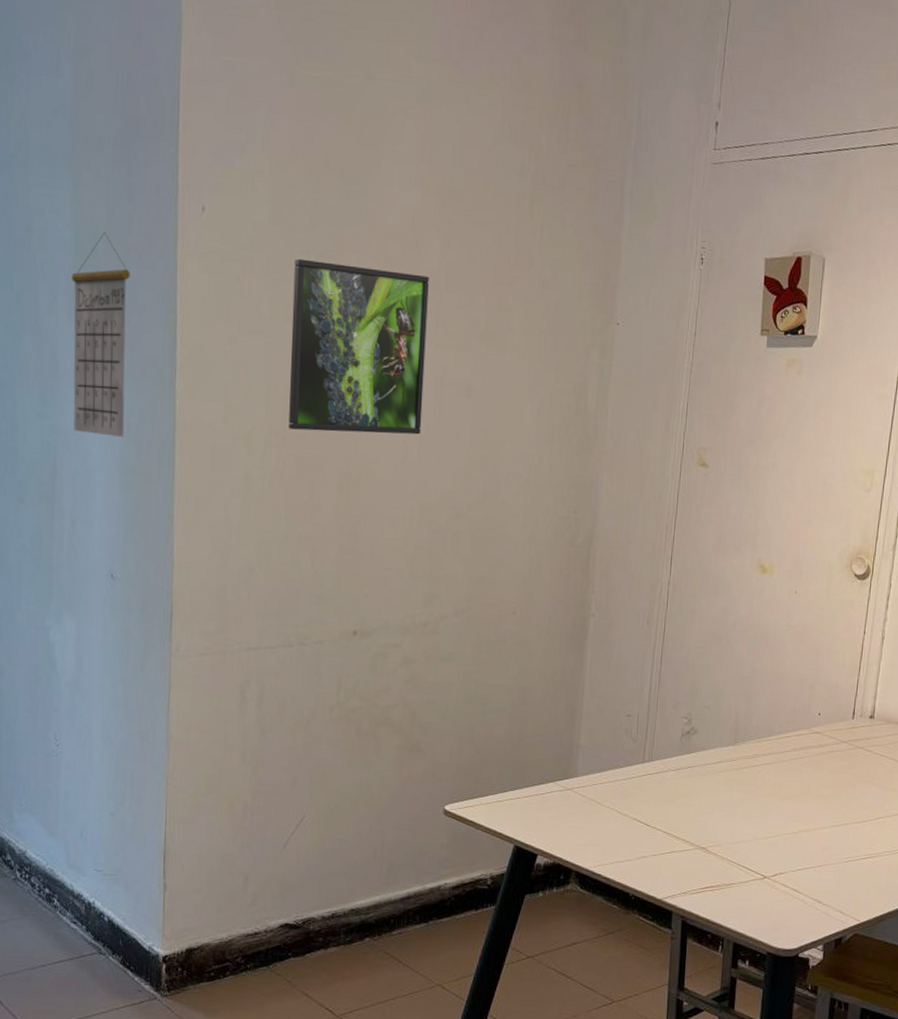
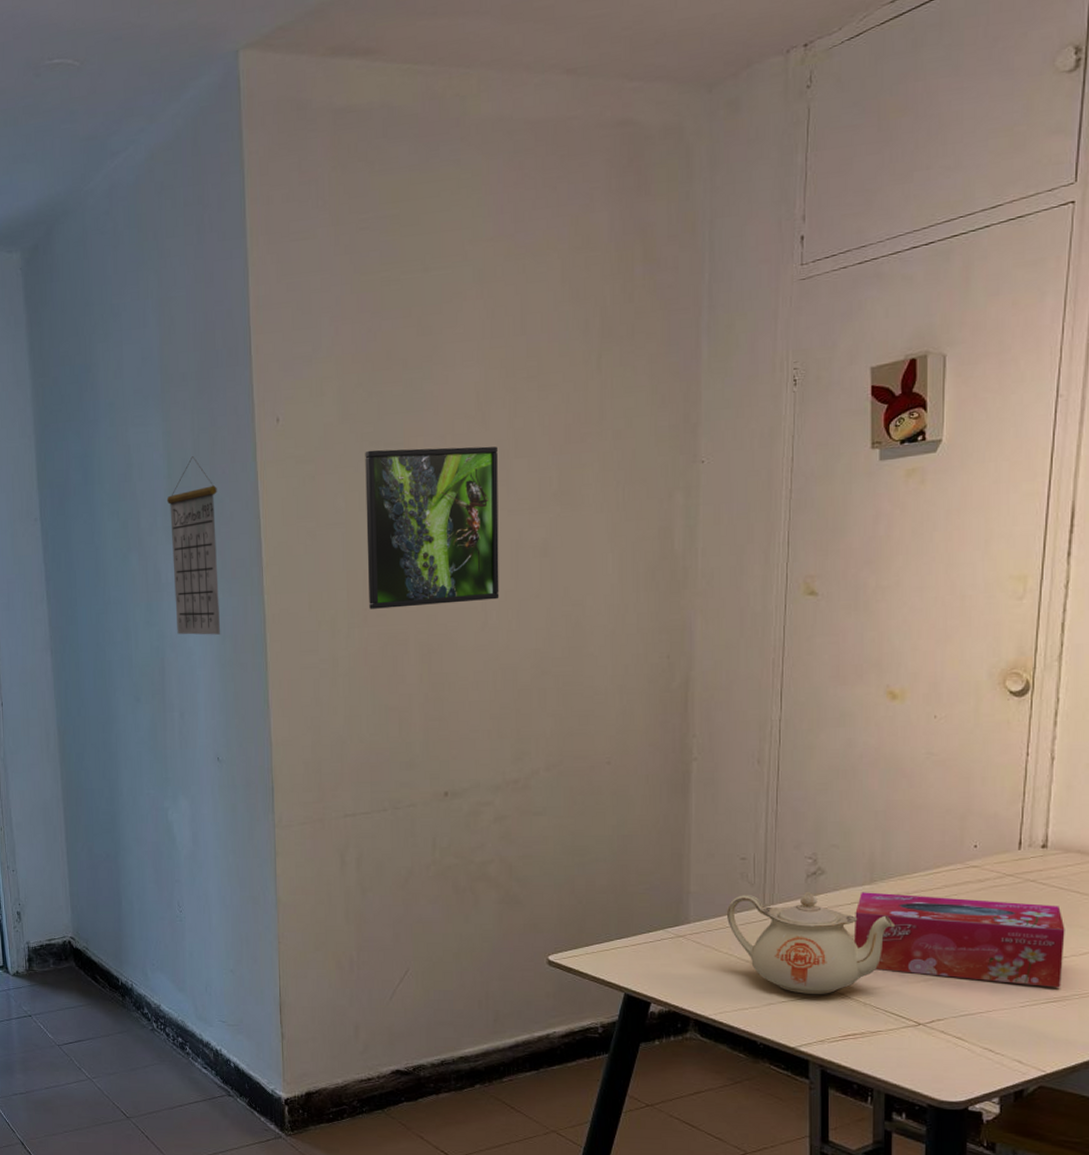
teapot: none [610,749,752,848] -> present [726,891,896,994]
tissue box: none [717,752,883,845] -> present [853,892,1065,988]

